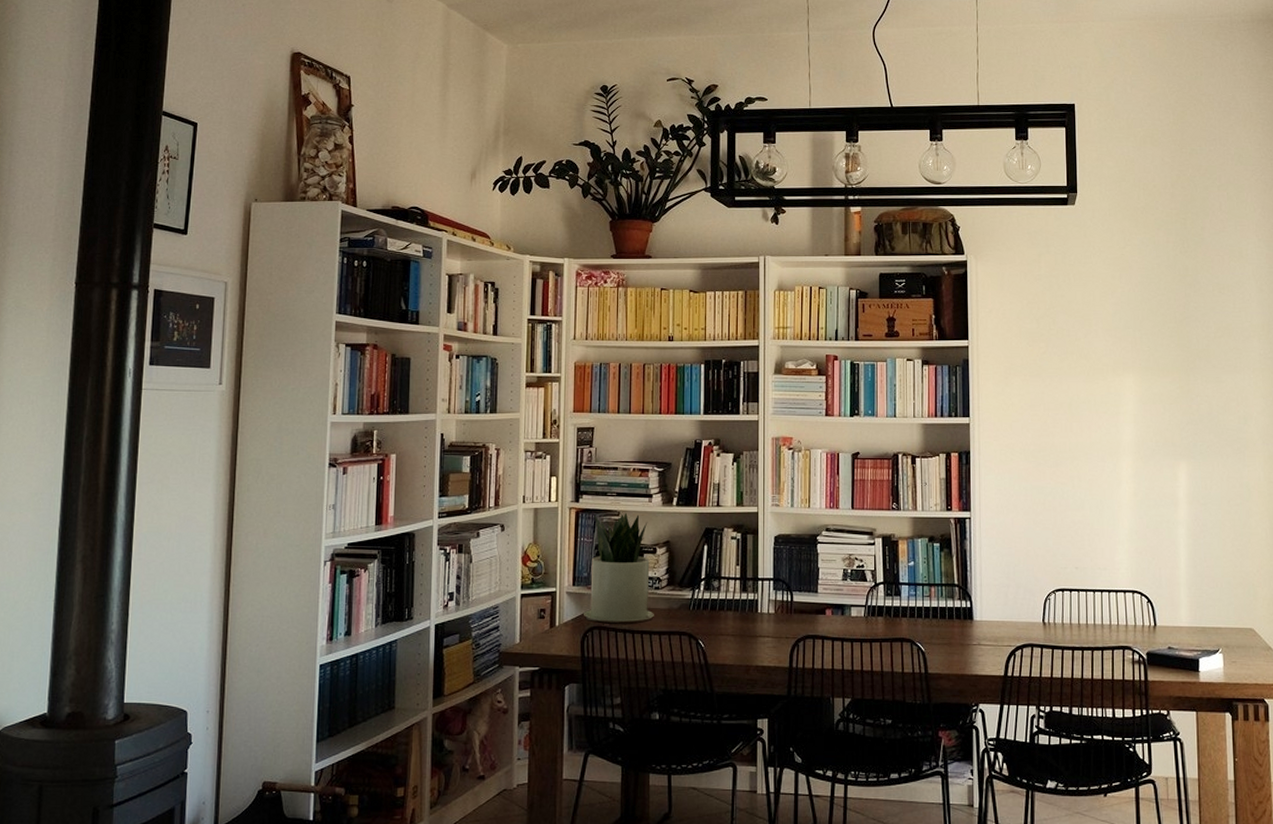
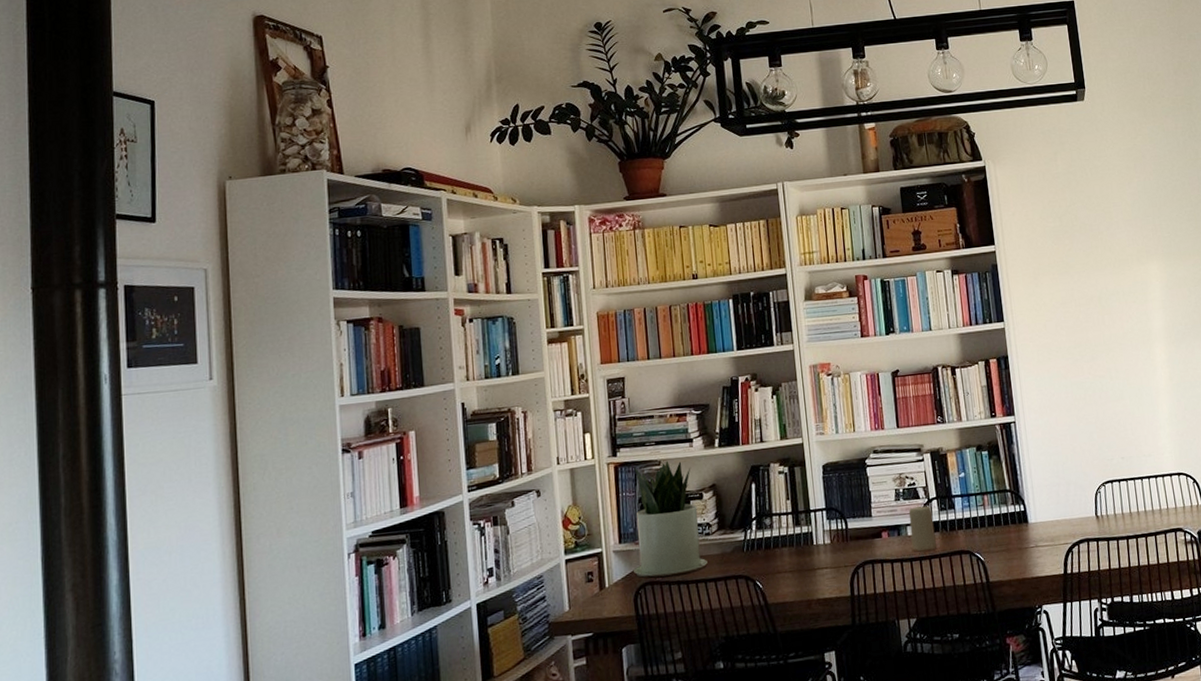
candle: none [854,589,880,635] -> present [908,505,937,553]

